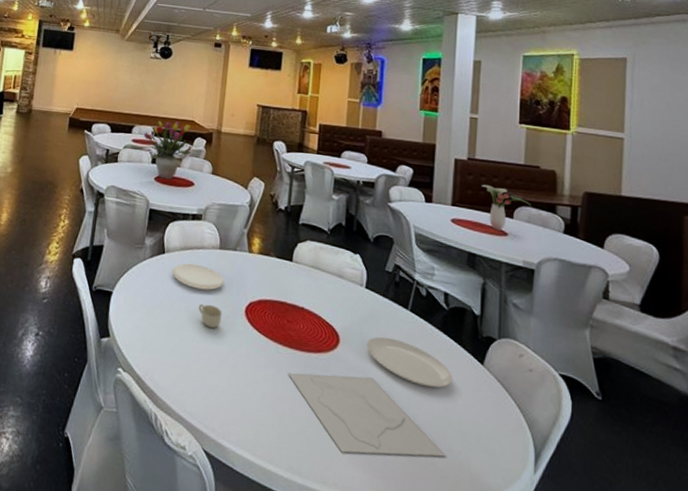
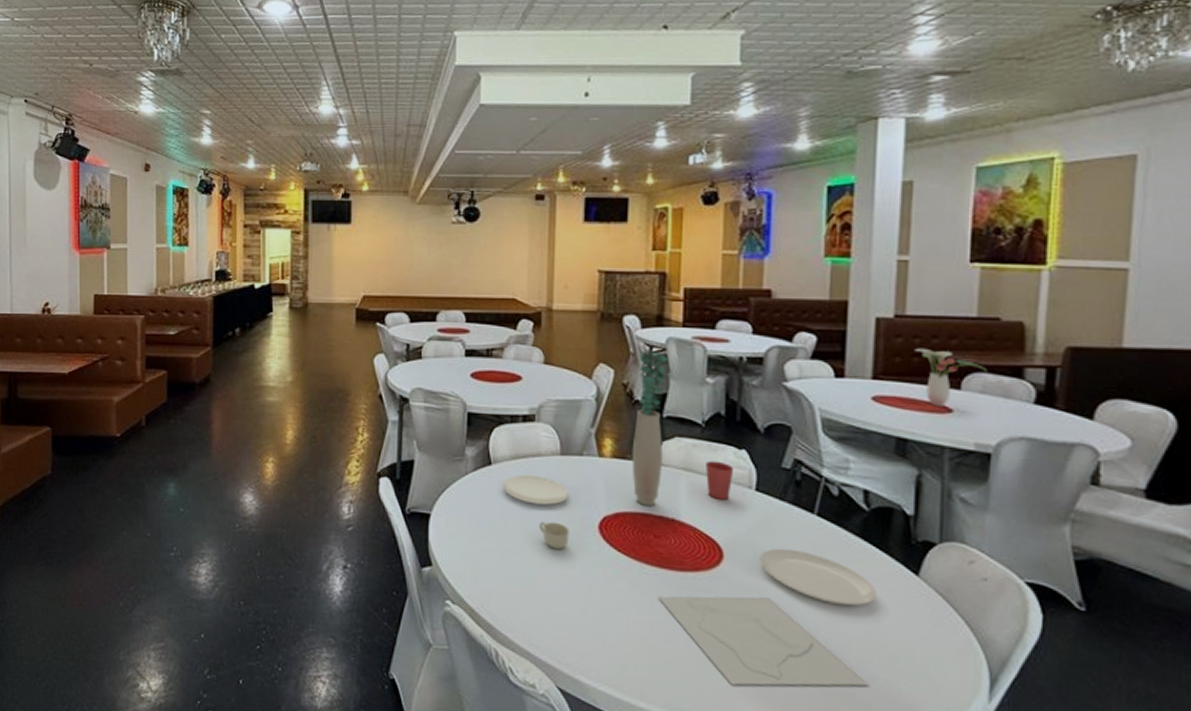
flower arrangement: present [144,120,193,180] -> none [453,301,517,376]
vase: none [273,164,306,297] -> present [631,343,669,507]
cup: none [329,261,350,294] -> present [706,460,734,500]

